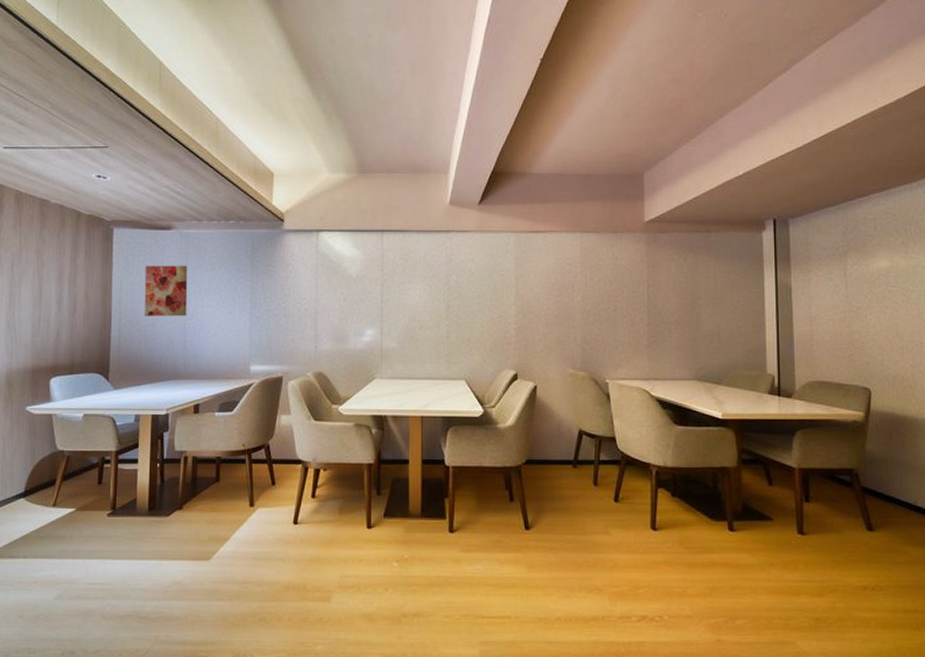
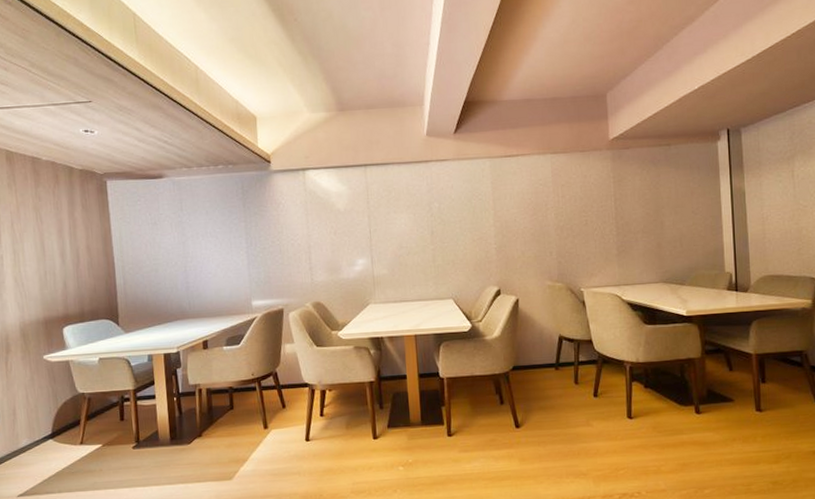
wall art: present [144,265,188,317] -> none [141,211,187,263]

